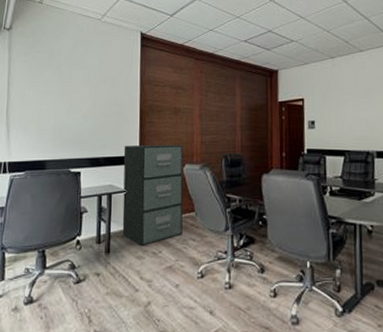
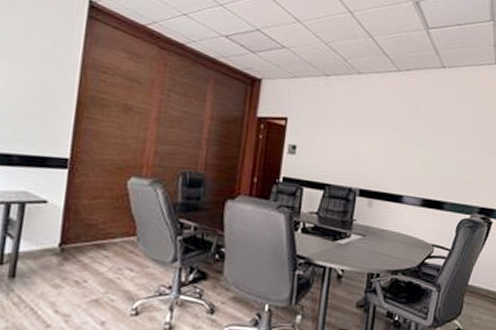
filing cabinet: present [122,145,183,247] -> none [35,144,131,273]

